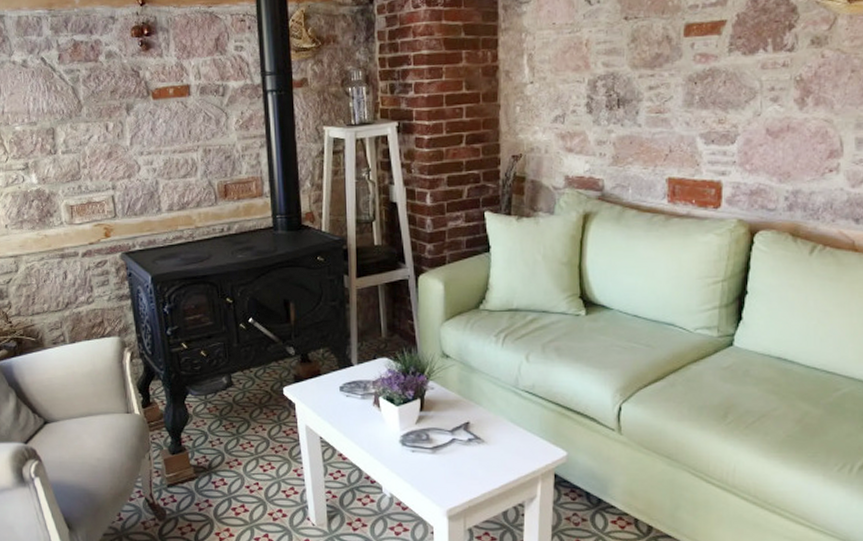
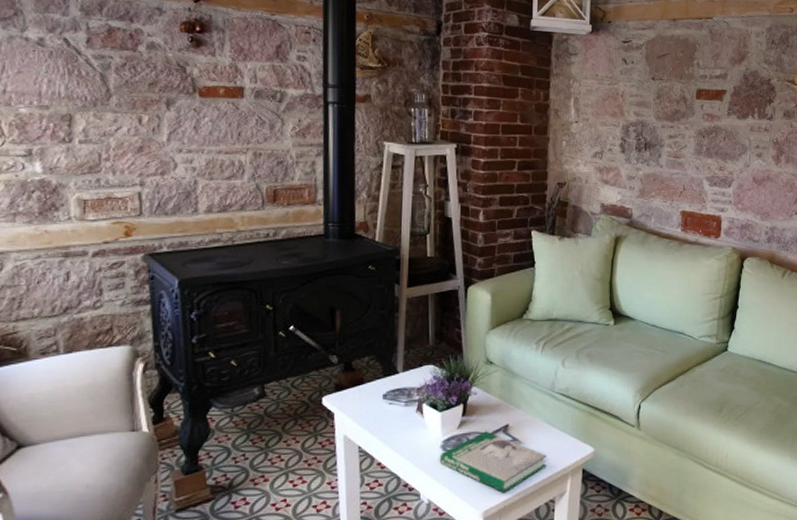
book: none [400,428,513,492] -> present [440,431,547,493]

